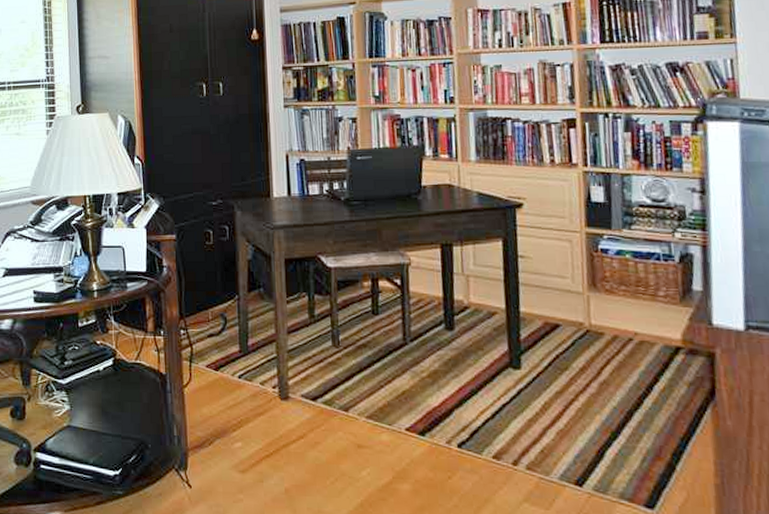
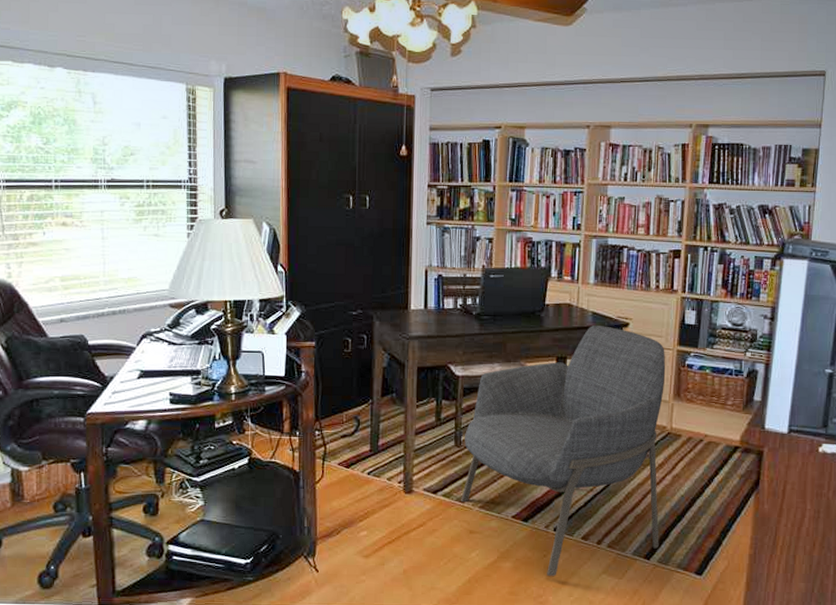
armchair: none [343,206,593,504] -> present [461,324,666,577]

